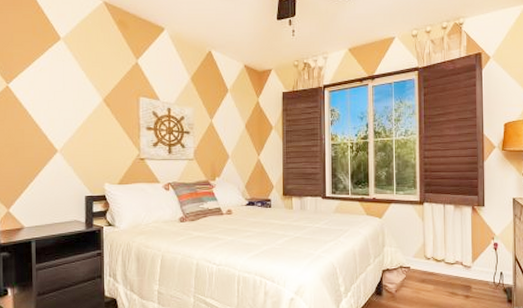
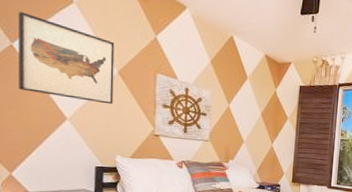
wall art: none [12,55,100,133] -> present [18,12,115,105]

